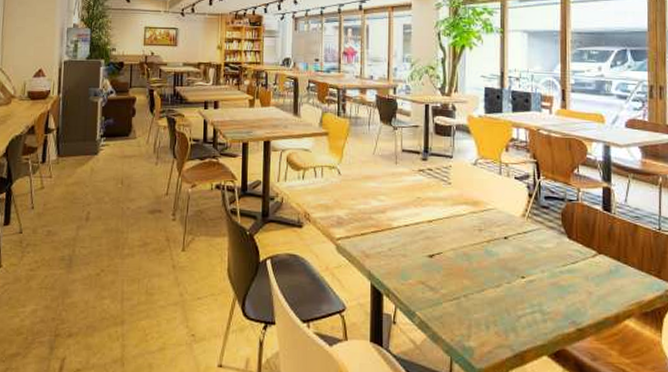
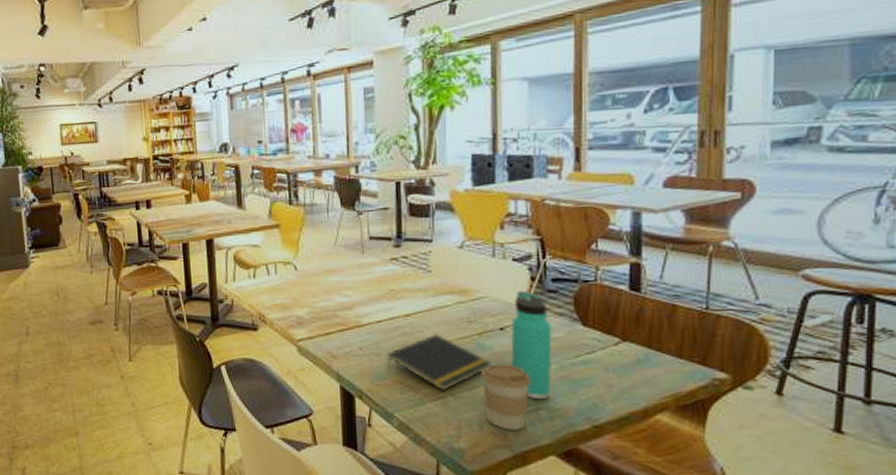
notepad: none [412,238,498,291] -> present [387,333,493,390]
coffee cup: none [488,269,529,331] -> present [480,364,531,430]
thermos bottle: none [513,206,545,304] -> present [511,291,552,400]

